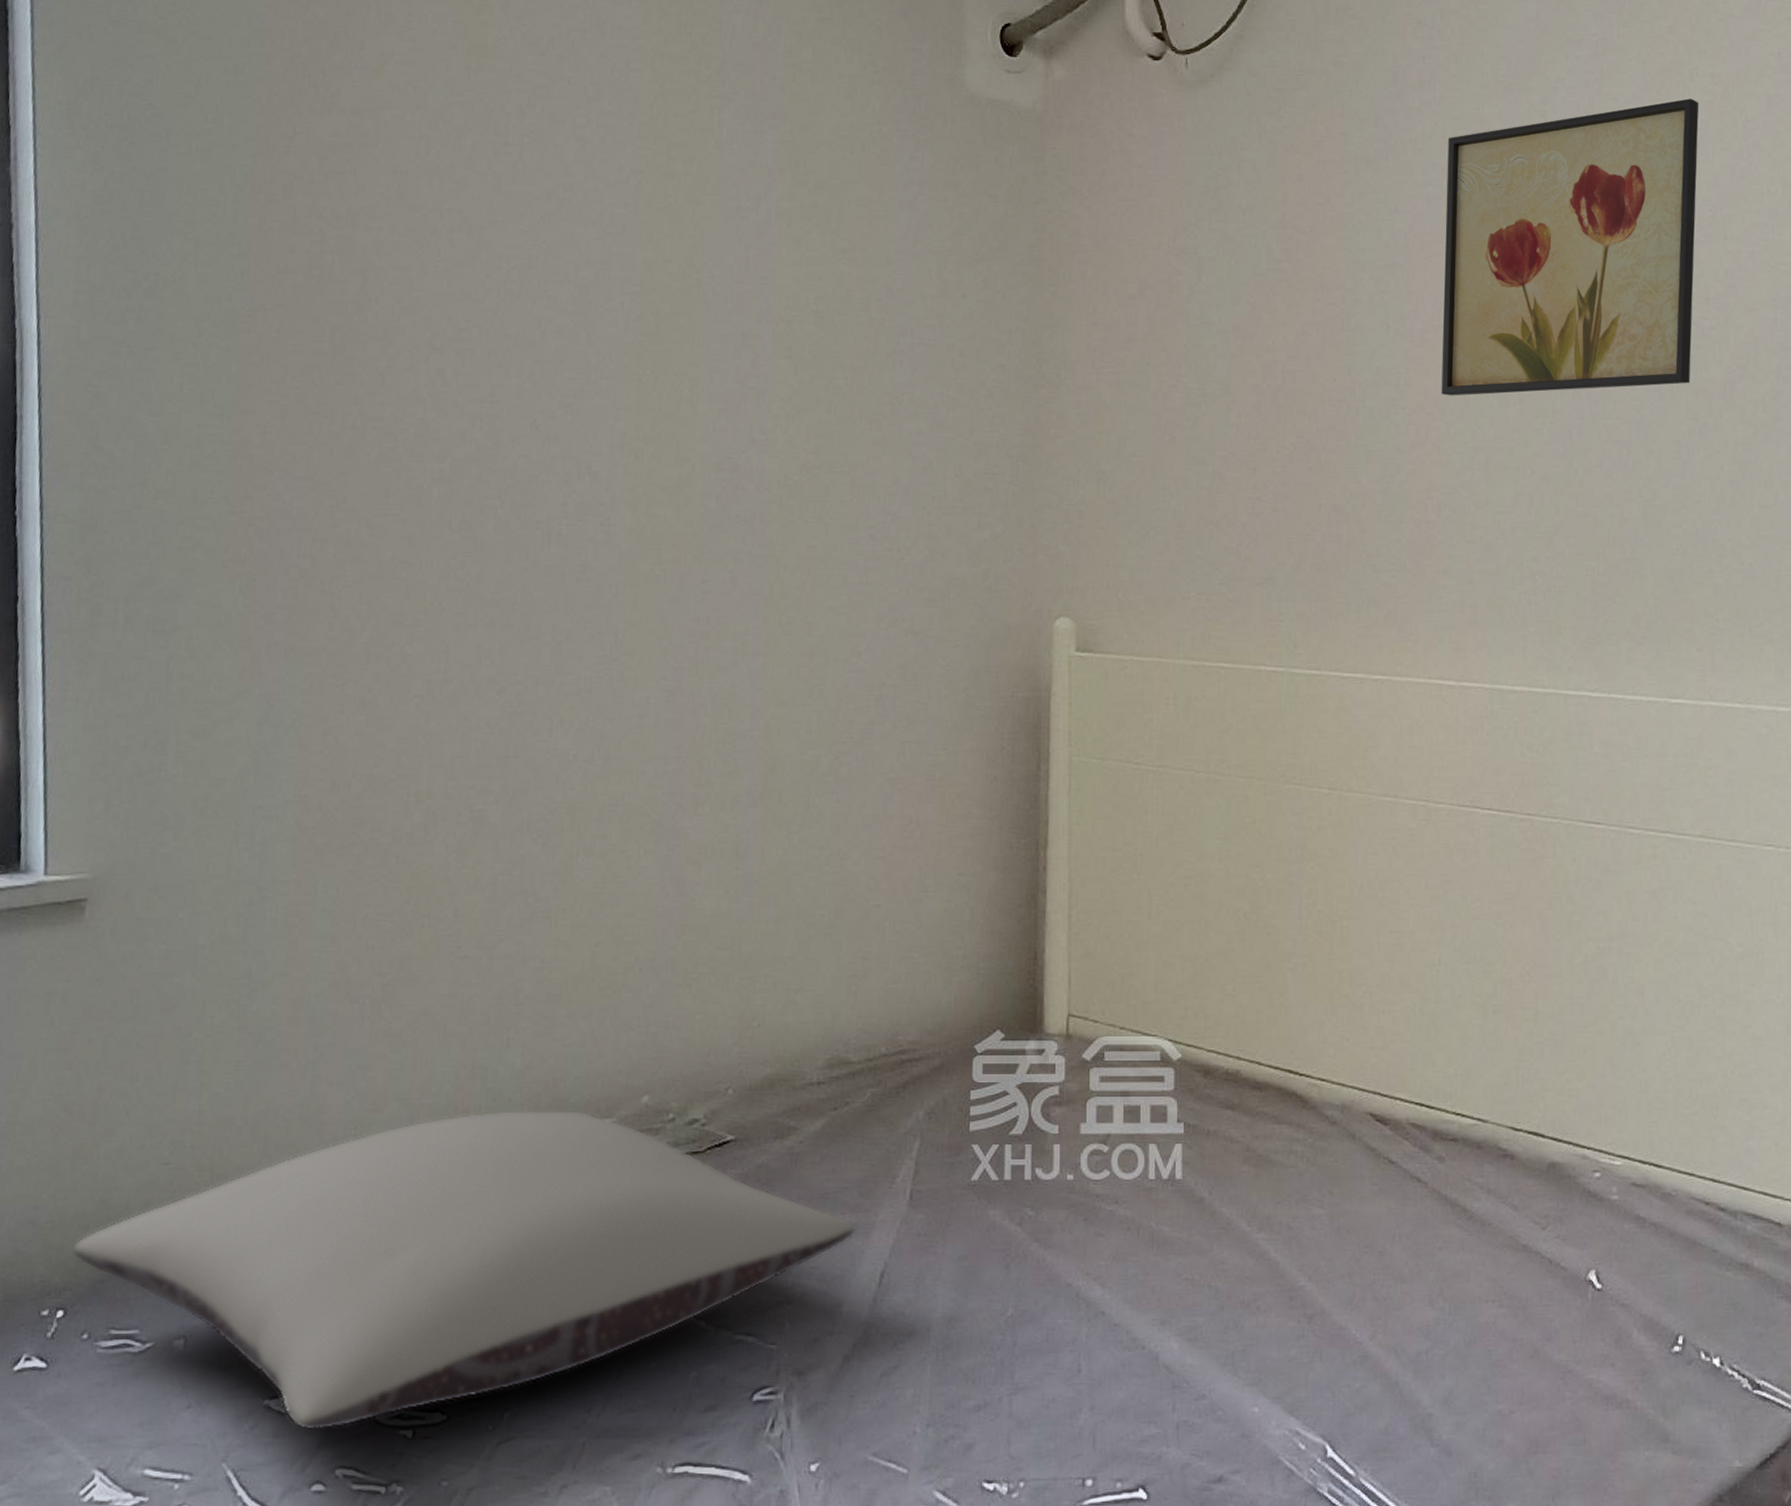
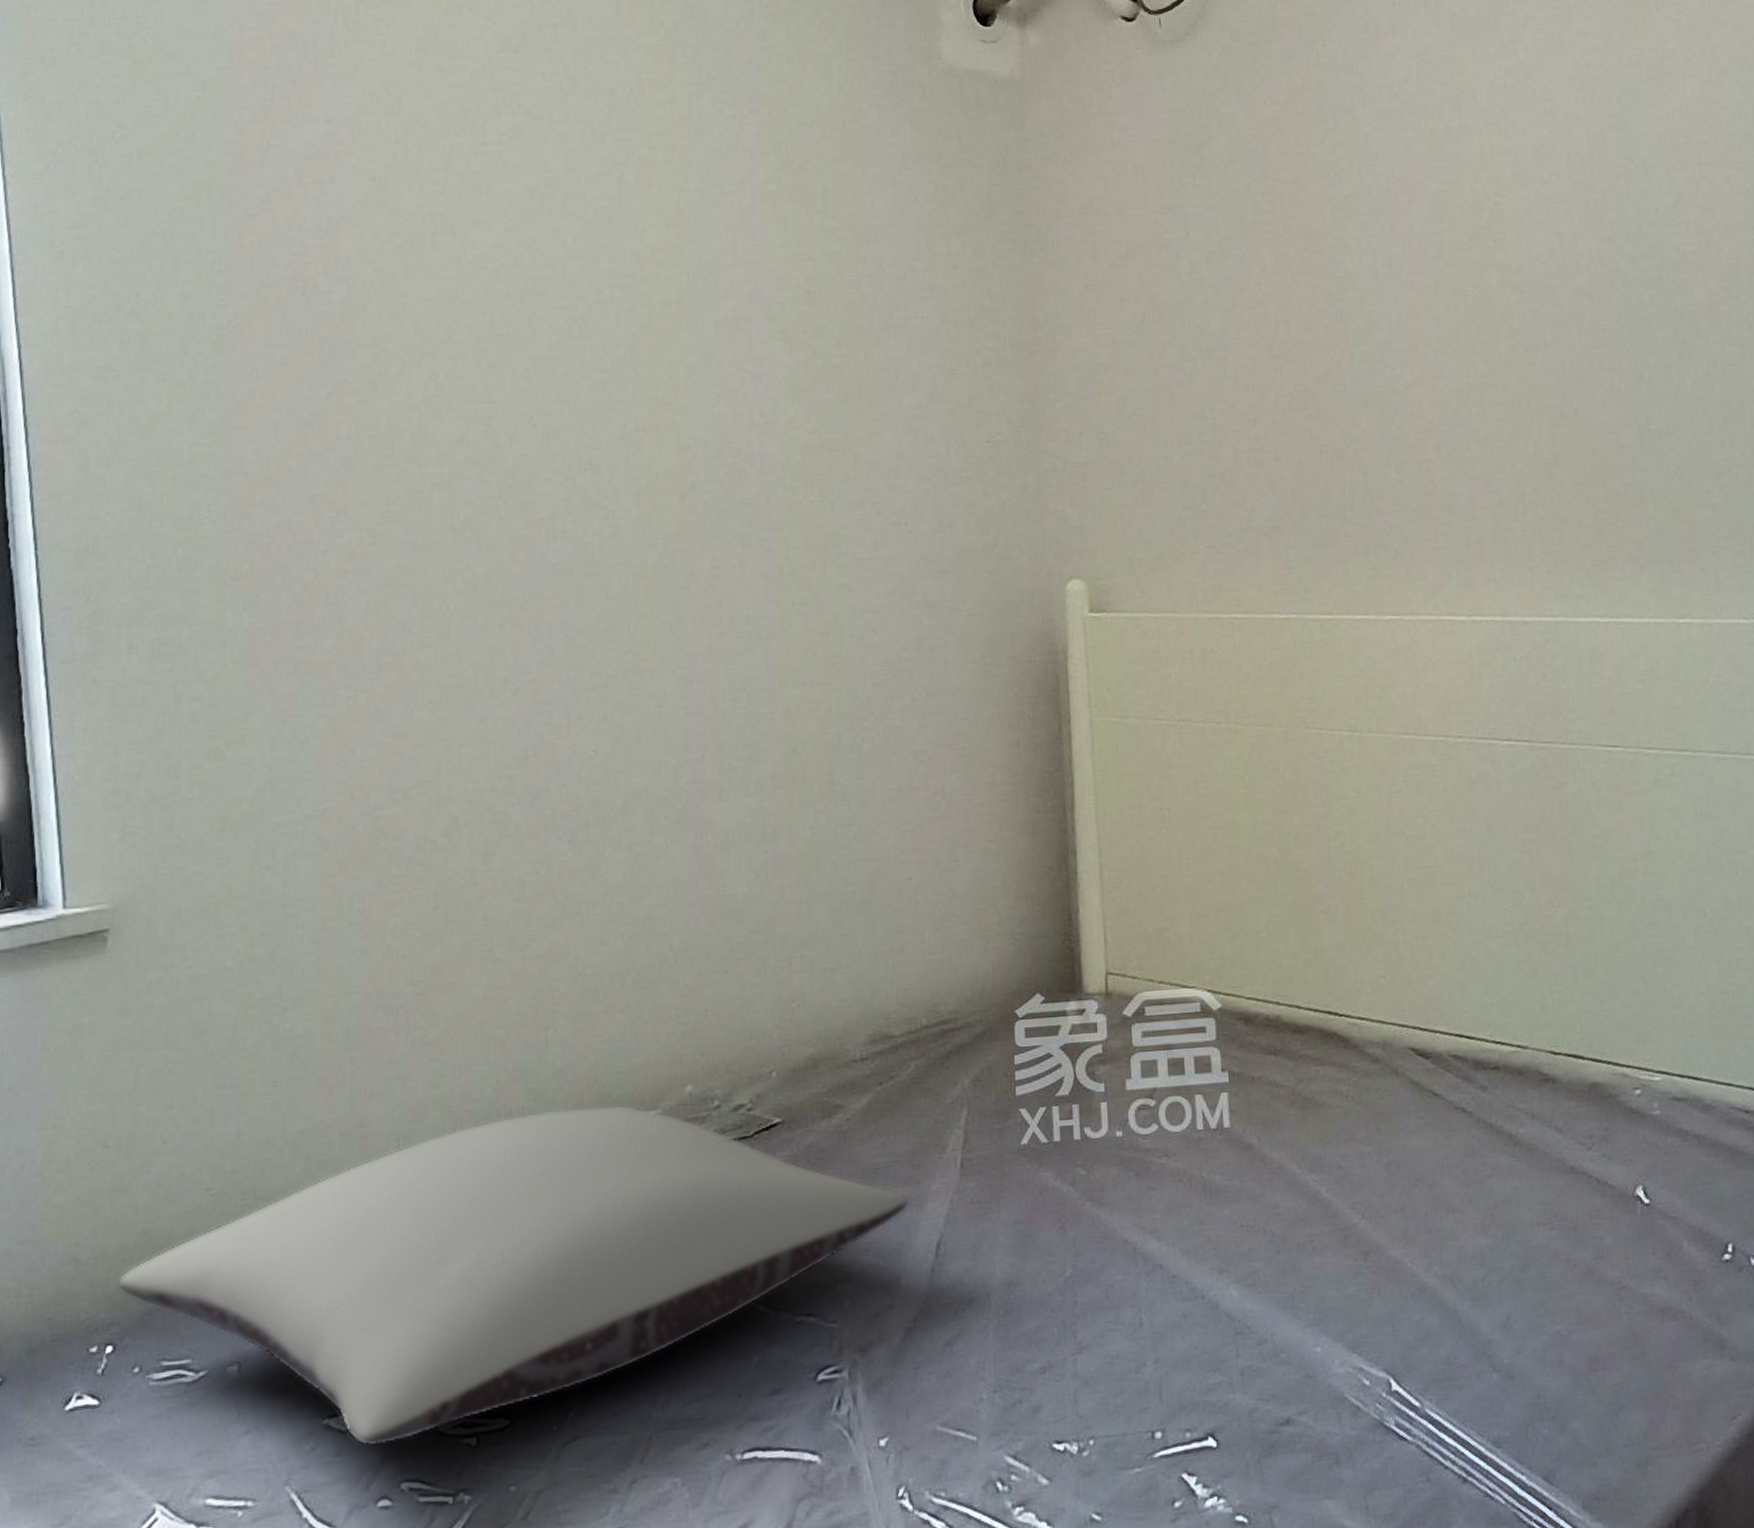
wall art: present [1441,98,1699,396] -> none [1422,28,1676,336]

